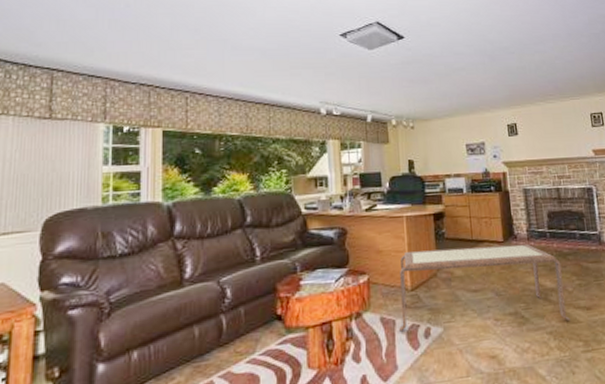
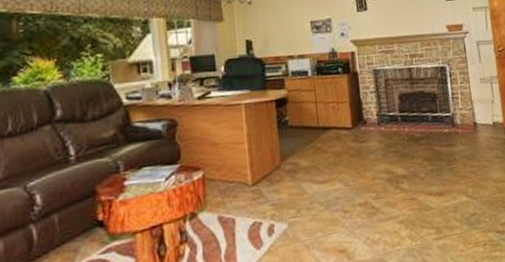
coffee table: present [399,243,570,332] -> none [239,129,422,231]

